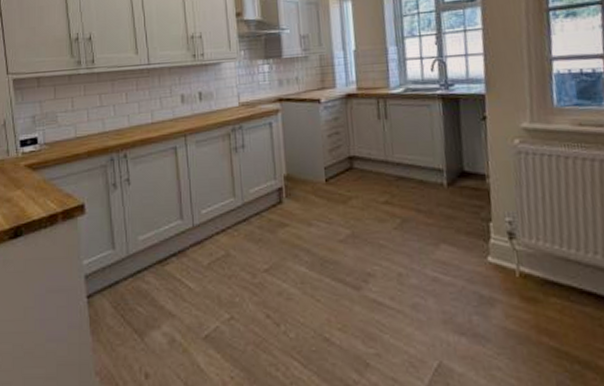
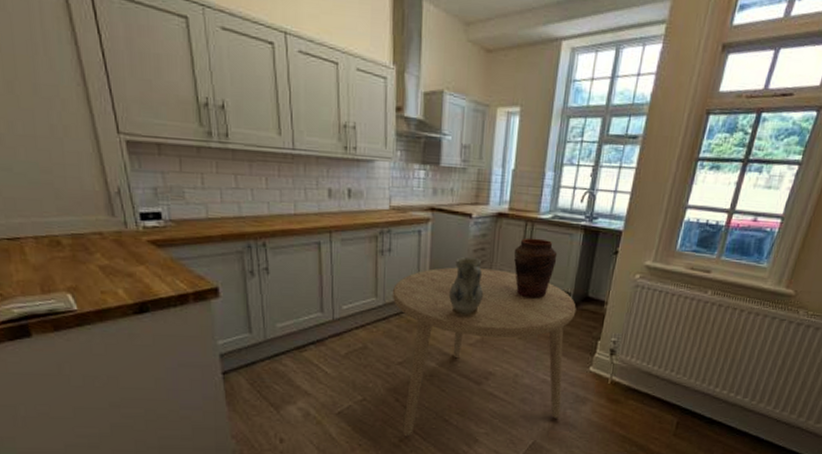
dining table: none [249,152,466,364] -> present [392,267,576,437]
ceramic pitcher: none [309,142,346,210] -> present [449,256,483,317]
vase: none [370,114,419,181] -> present [513,238,558,299]

